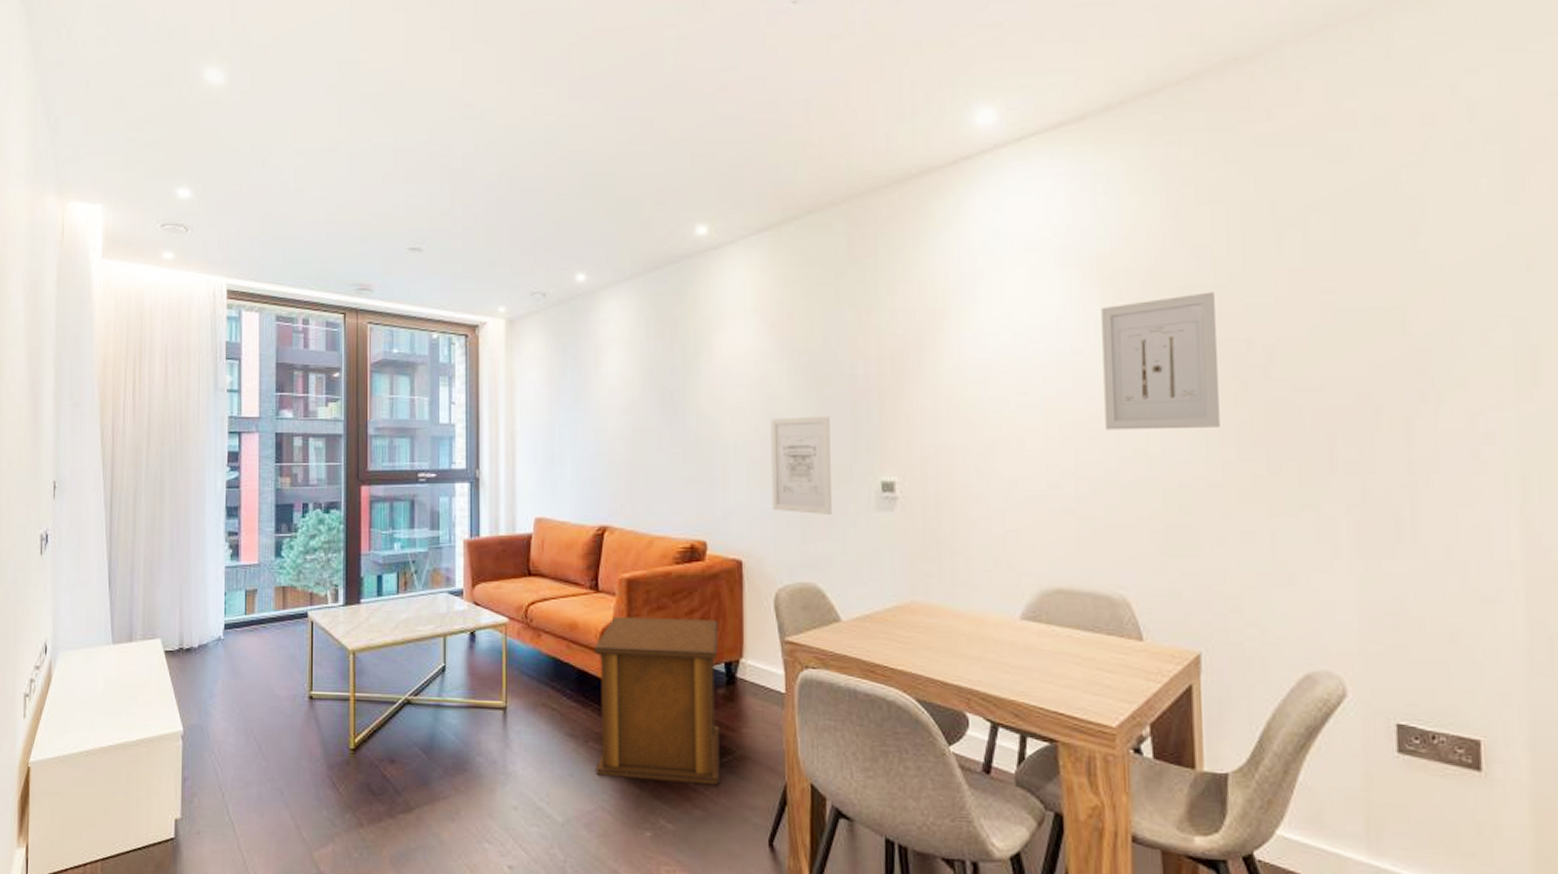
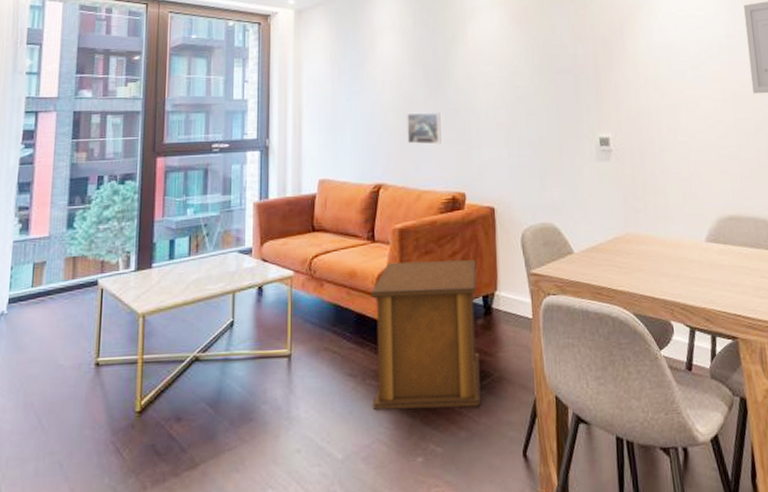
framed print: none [637,443,678,483] -> present [407,112,441,145]
wall art: present [770,416,832,514] -> none [514,87,563,166]

